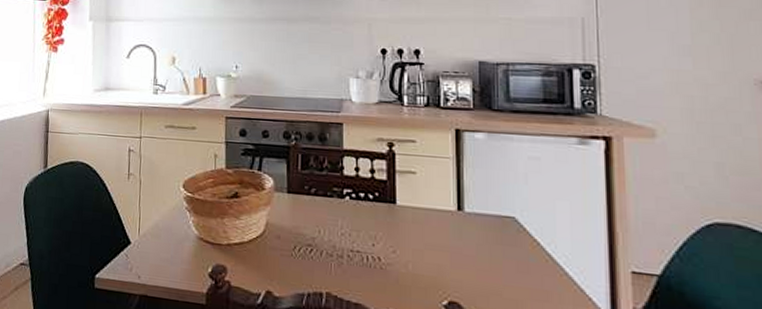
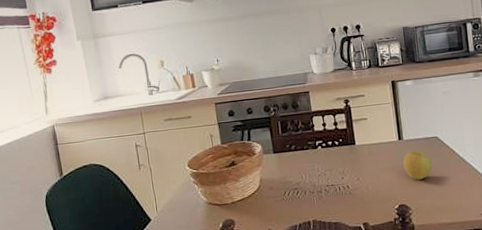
apple: none [461,229,504,273] -> present [403,150,433,180]

